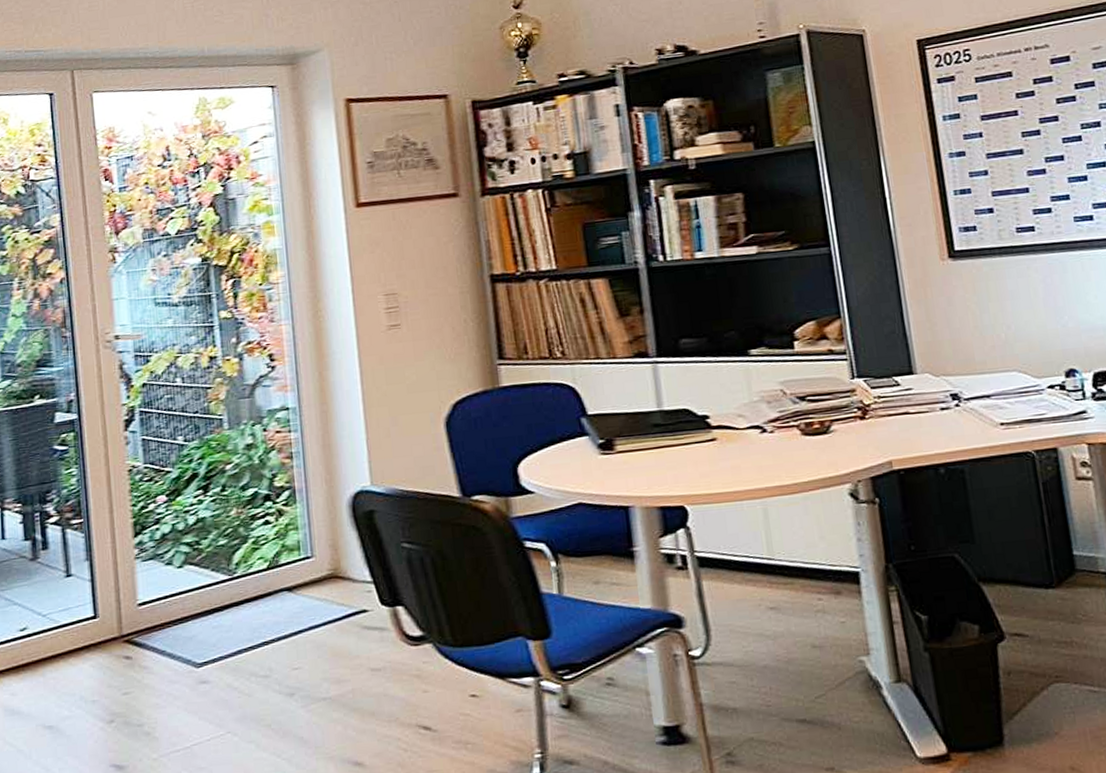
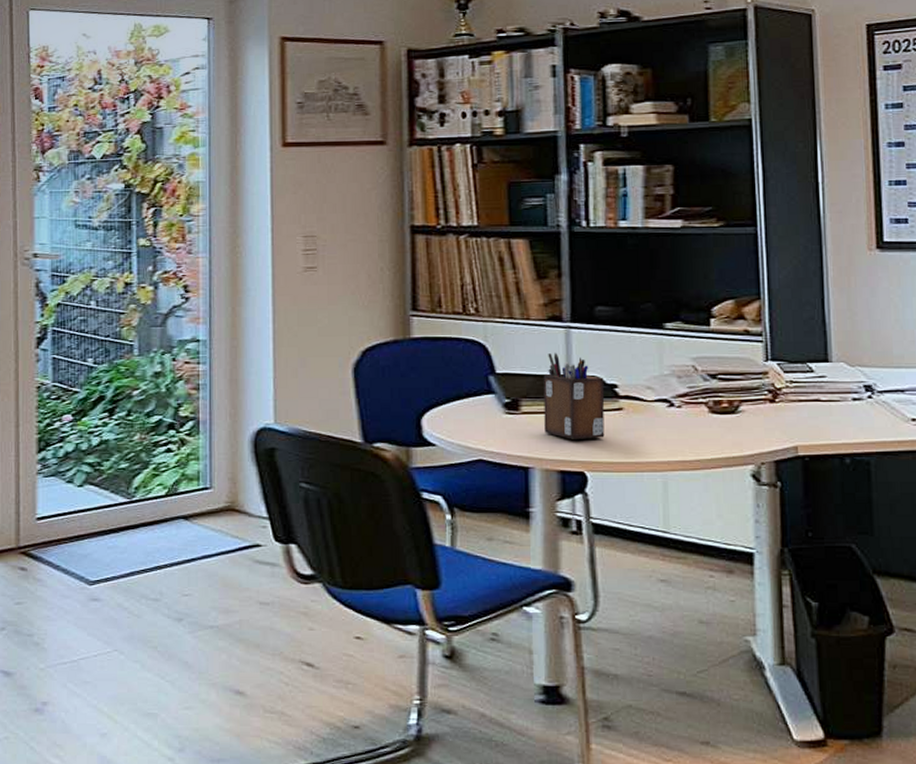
desk organizer: none [635,388,701,475] -> present [543,352,605,439]

